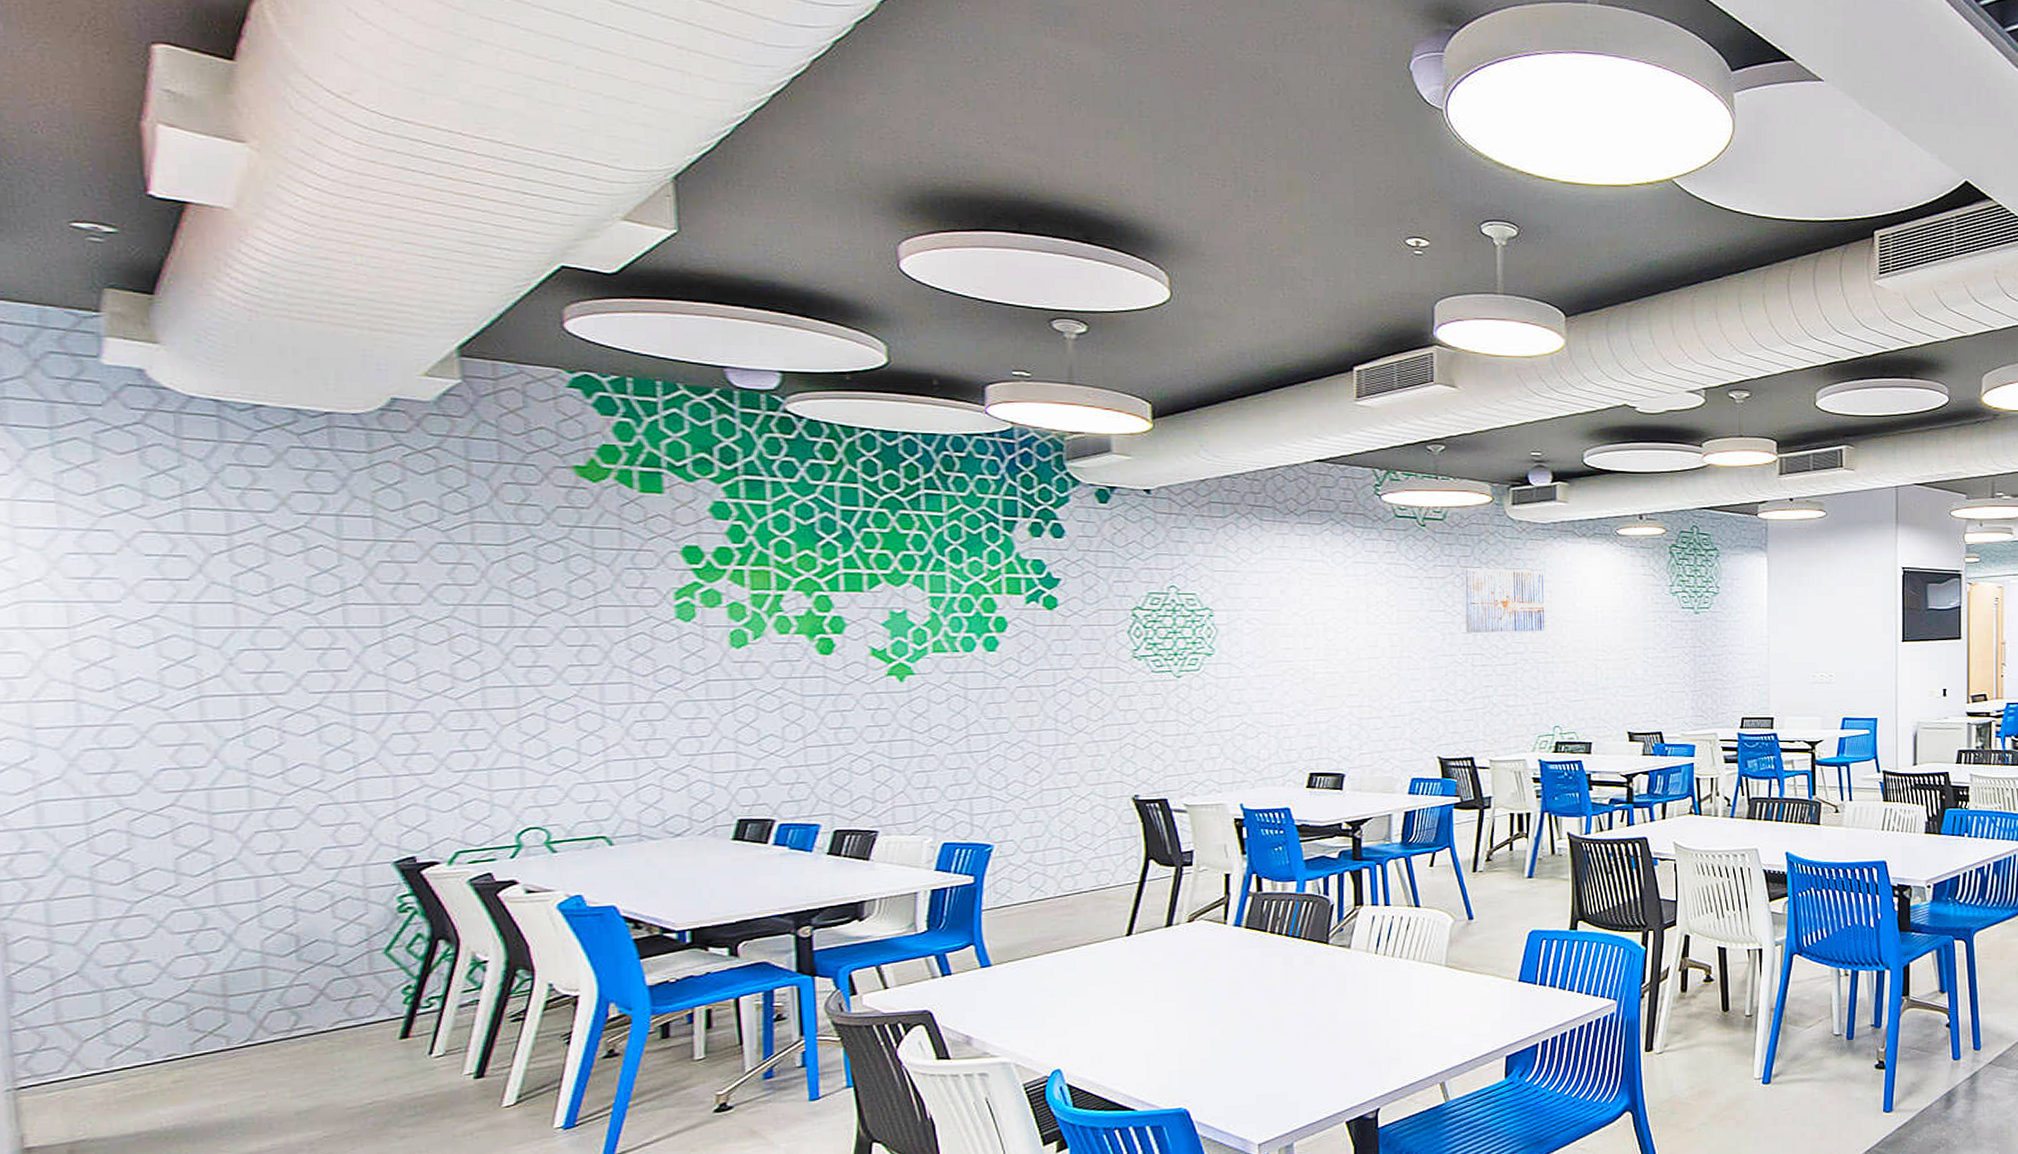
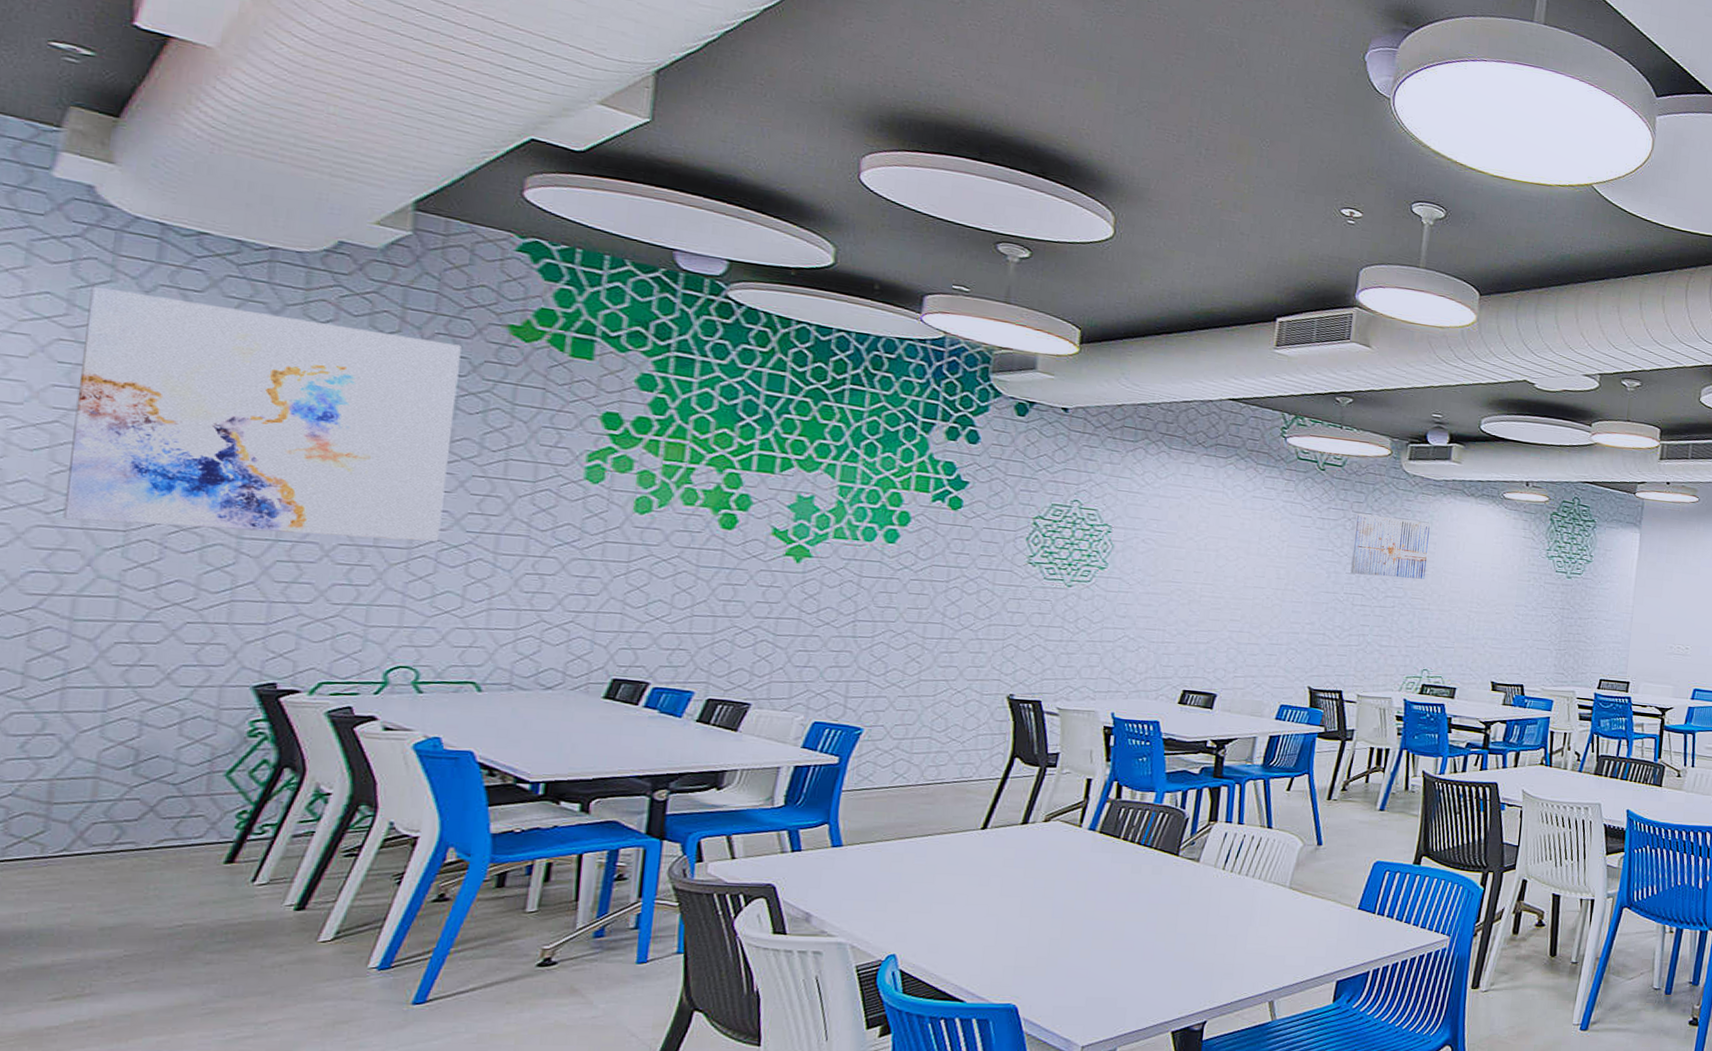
wall art: none [161,473,545,714] -> present [63,286,462,542]

